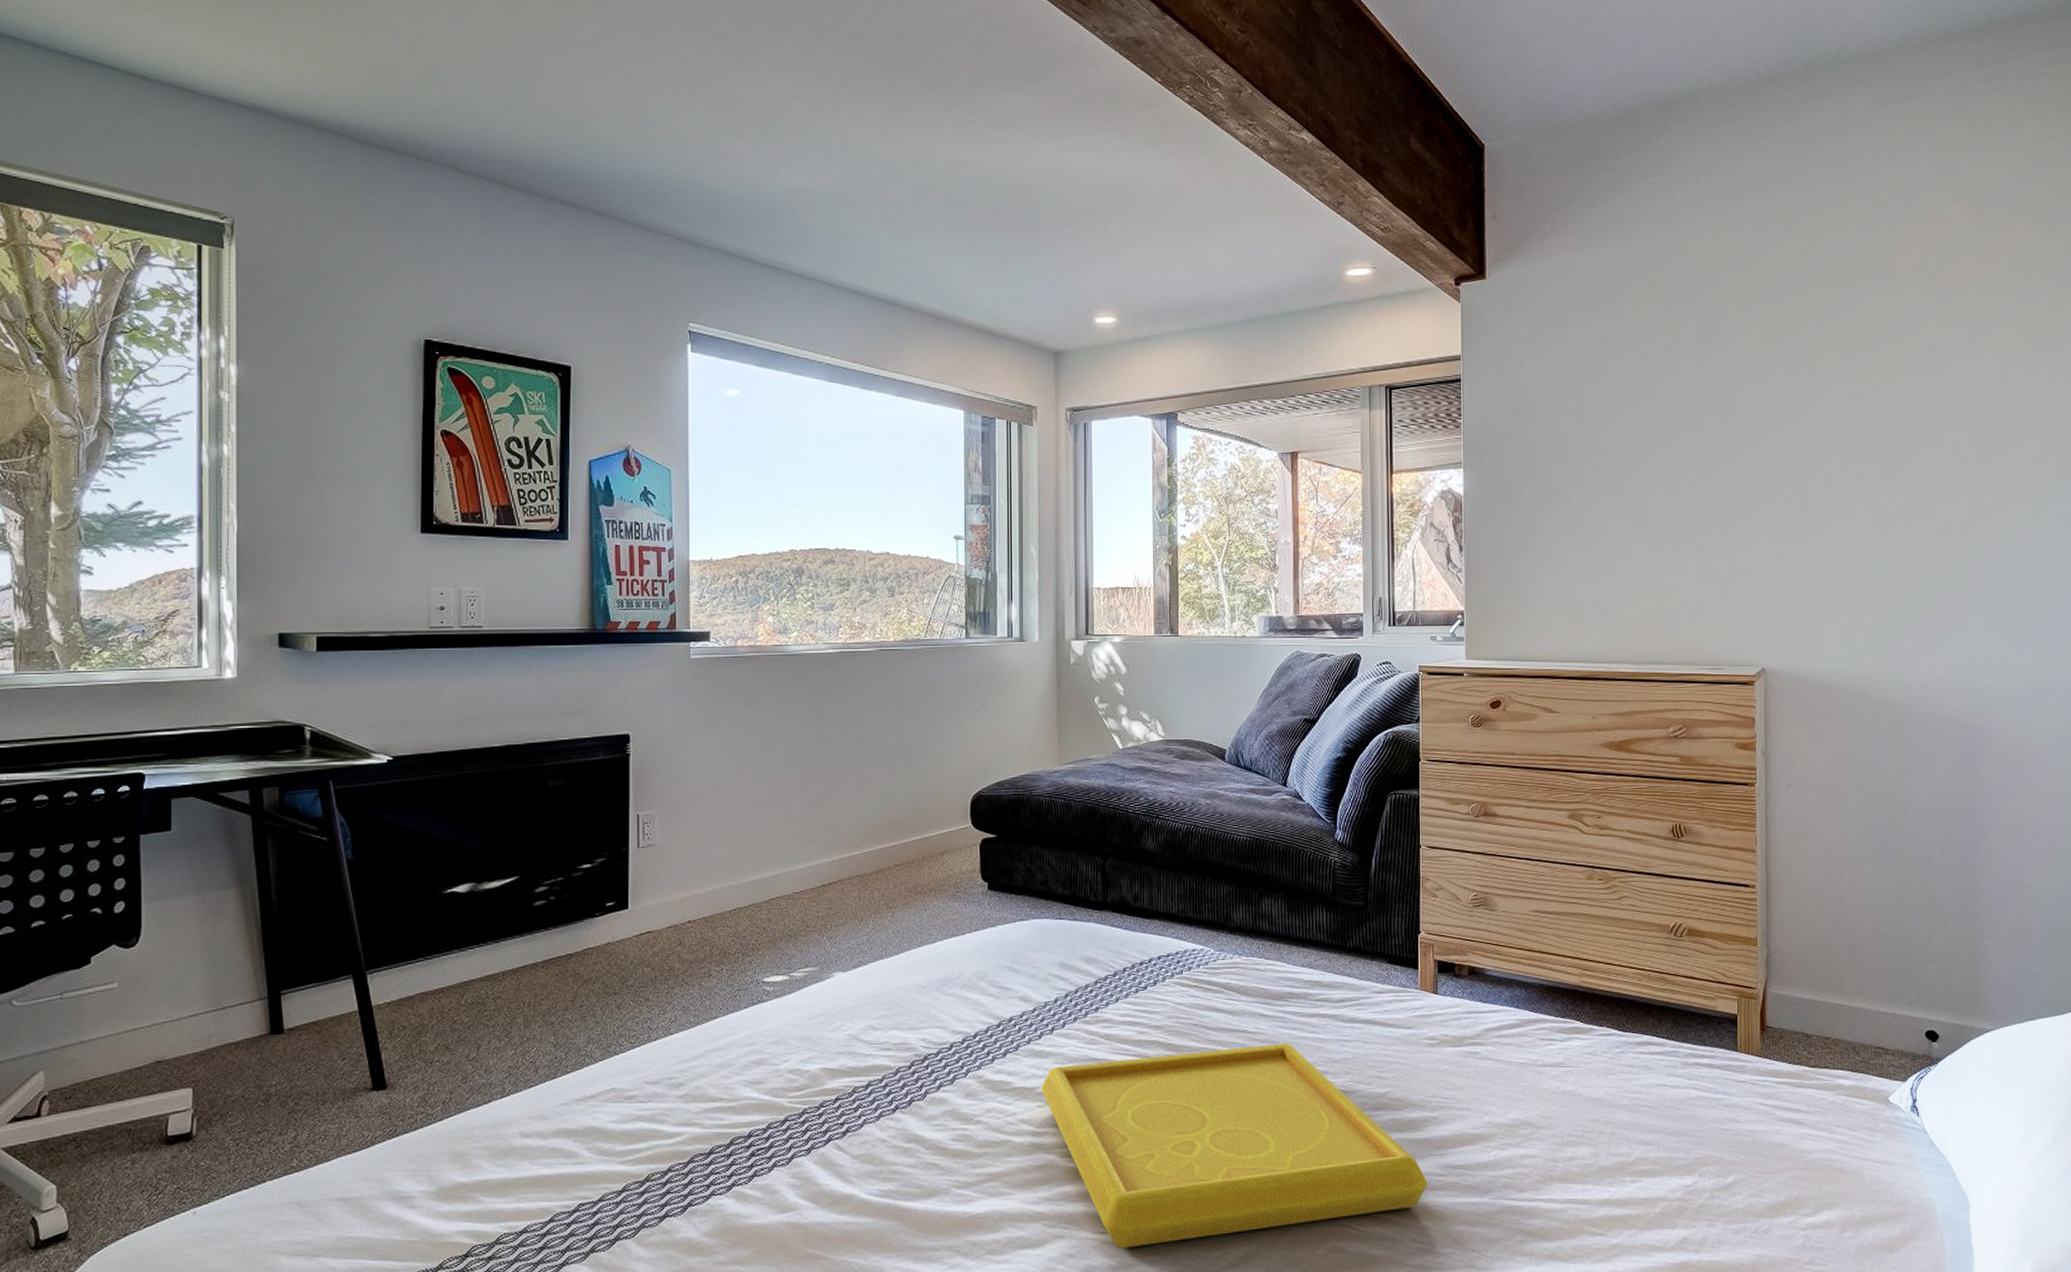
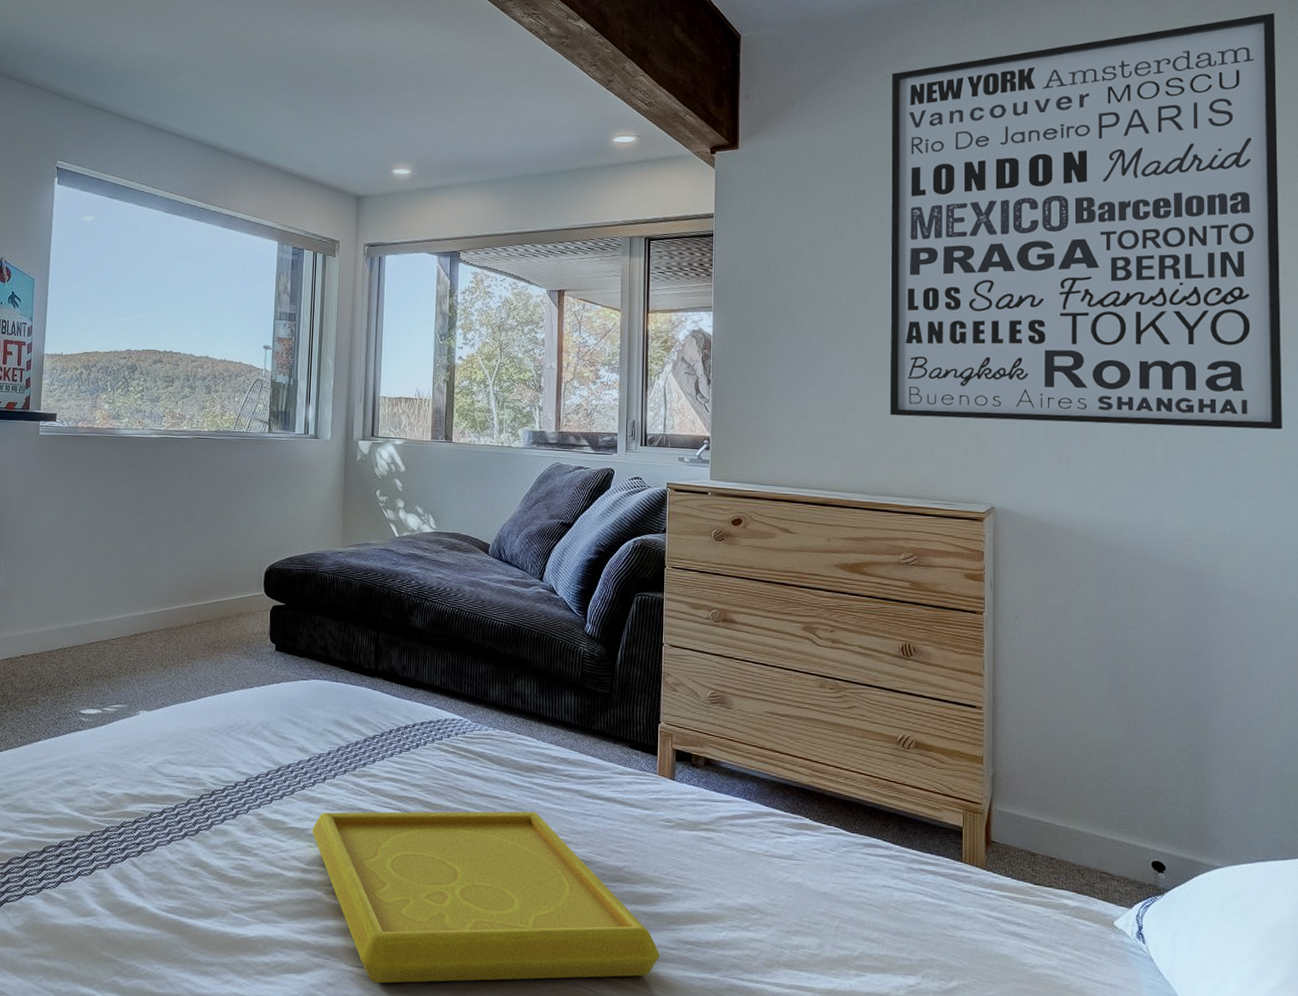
wall art: none [1649,105,2053,575] -> present [889,12,1282,430]

